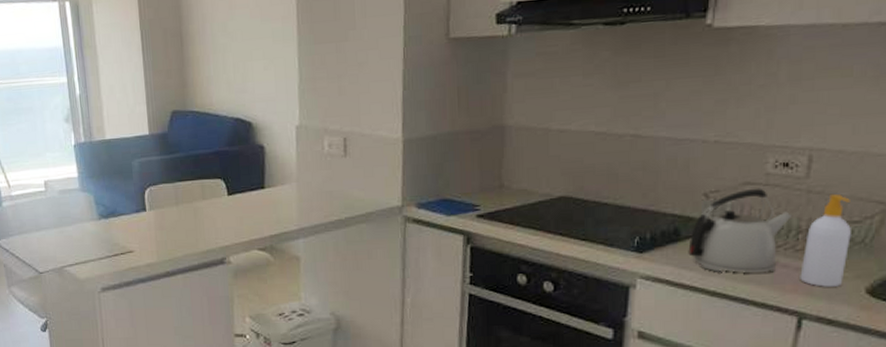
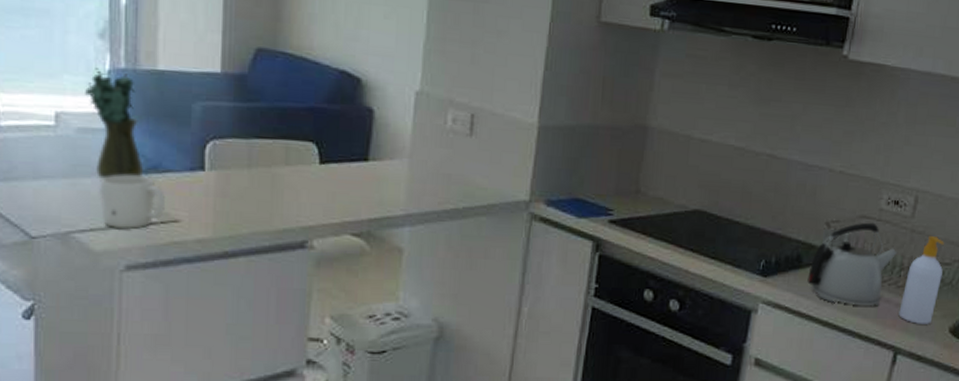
vase: none [61,145,105,228] -> present [85,68,143,182]
mug: none [78,220,122,261] -> present [100,174,165,229]

